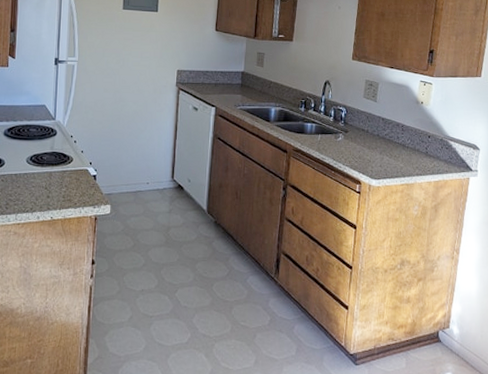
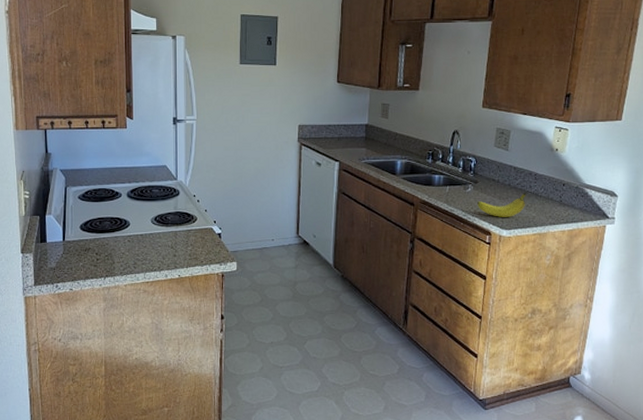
fruit: none [348,142,395,167] -> present [477,192,527,217]

